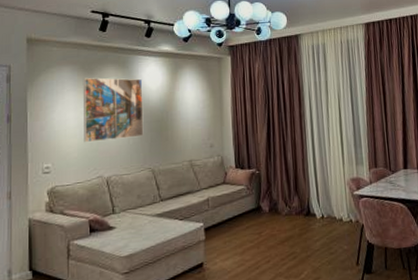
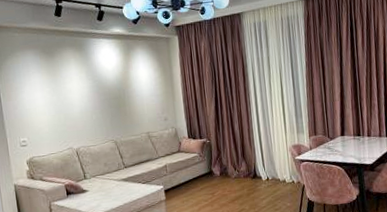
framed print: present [82,77,144,143] -> none [45,60,105,119]

